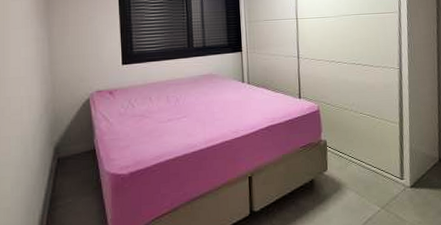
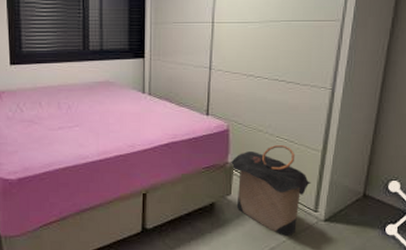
laundry hamper: none [324,120,395,206] -> present [231,145,312,237]

